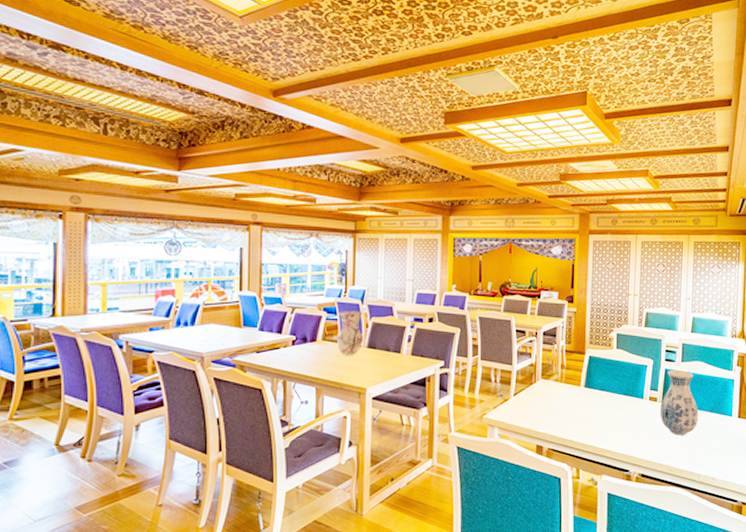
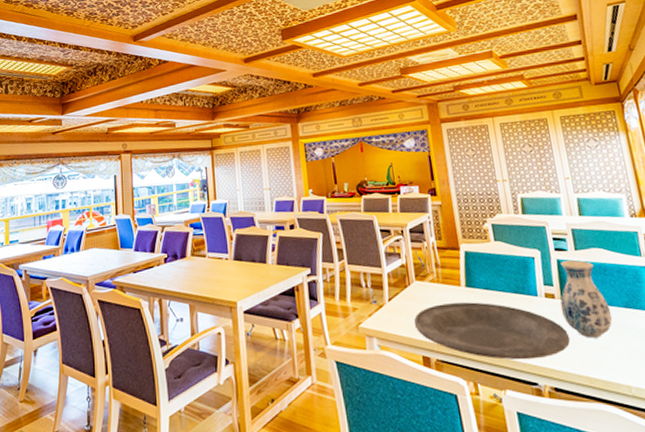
vase: present [336,311,363,356] -> none [204,224,229,270]
dish: none [533,401,662,451] -> present [414,302,571,360]

